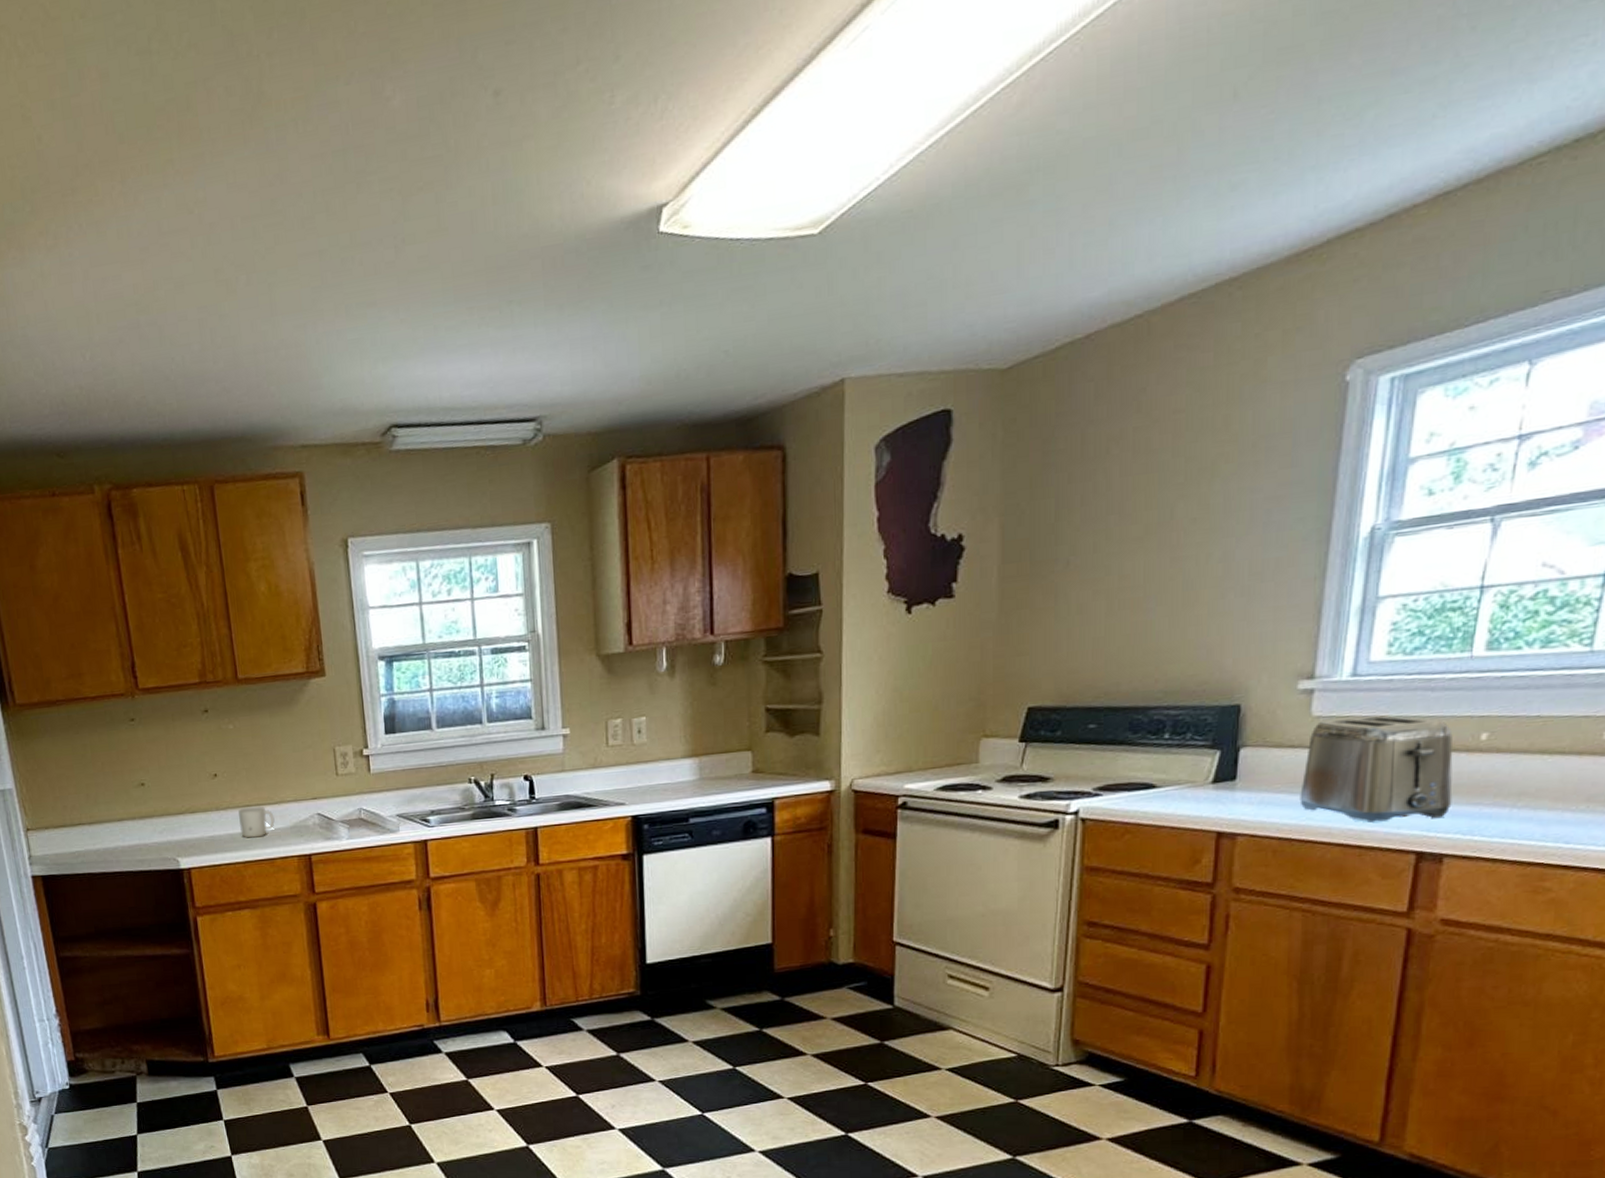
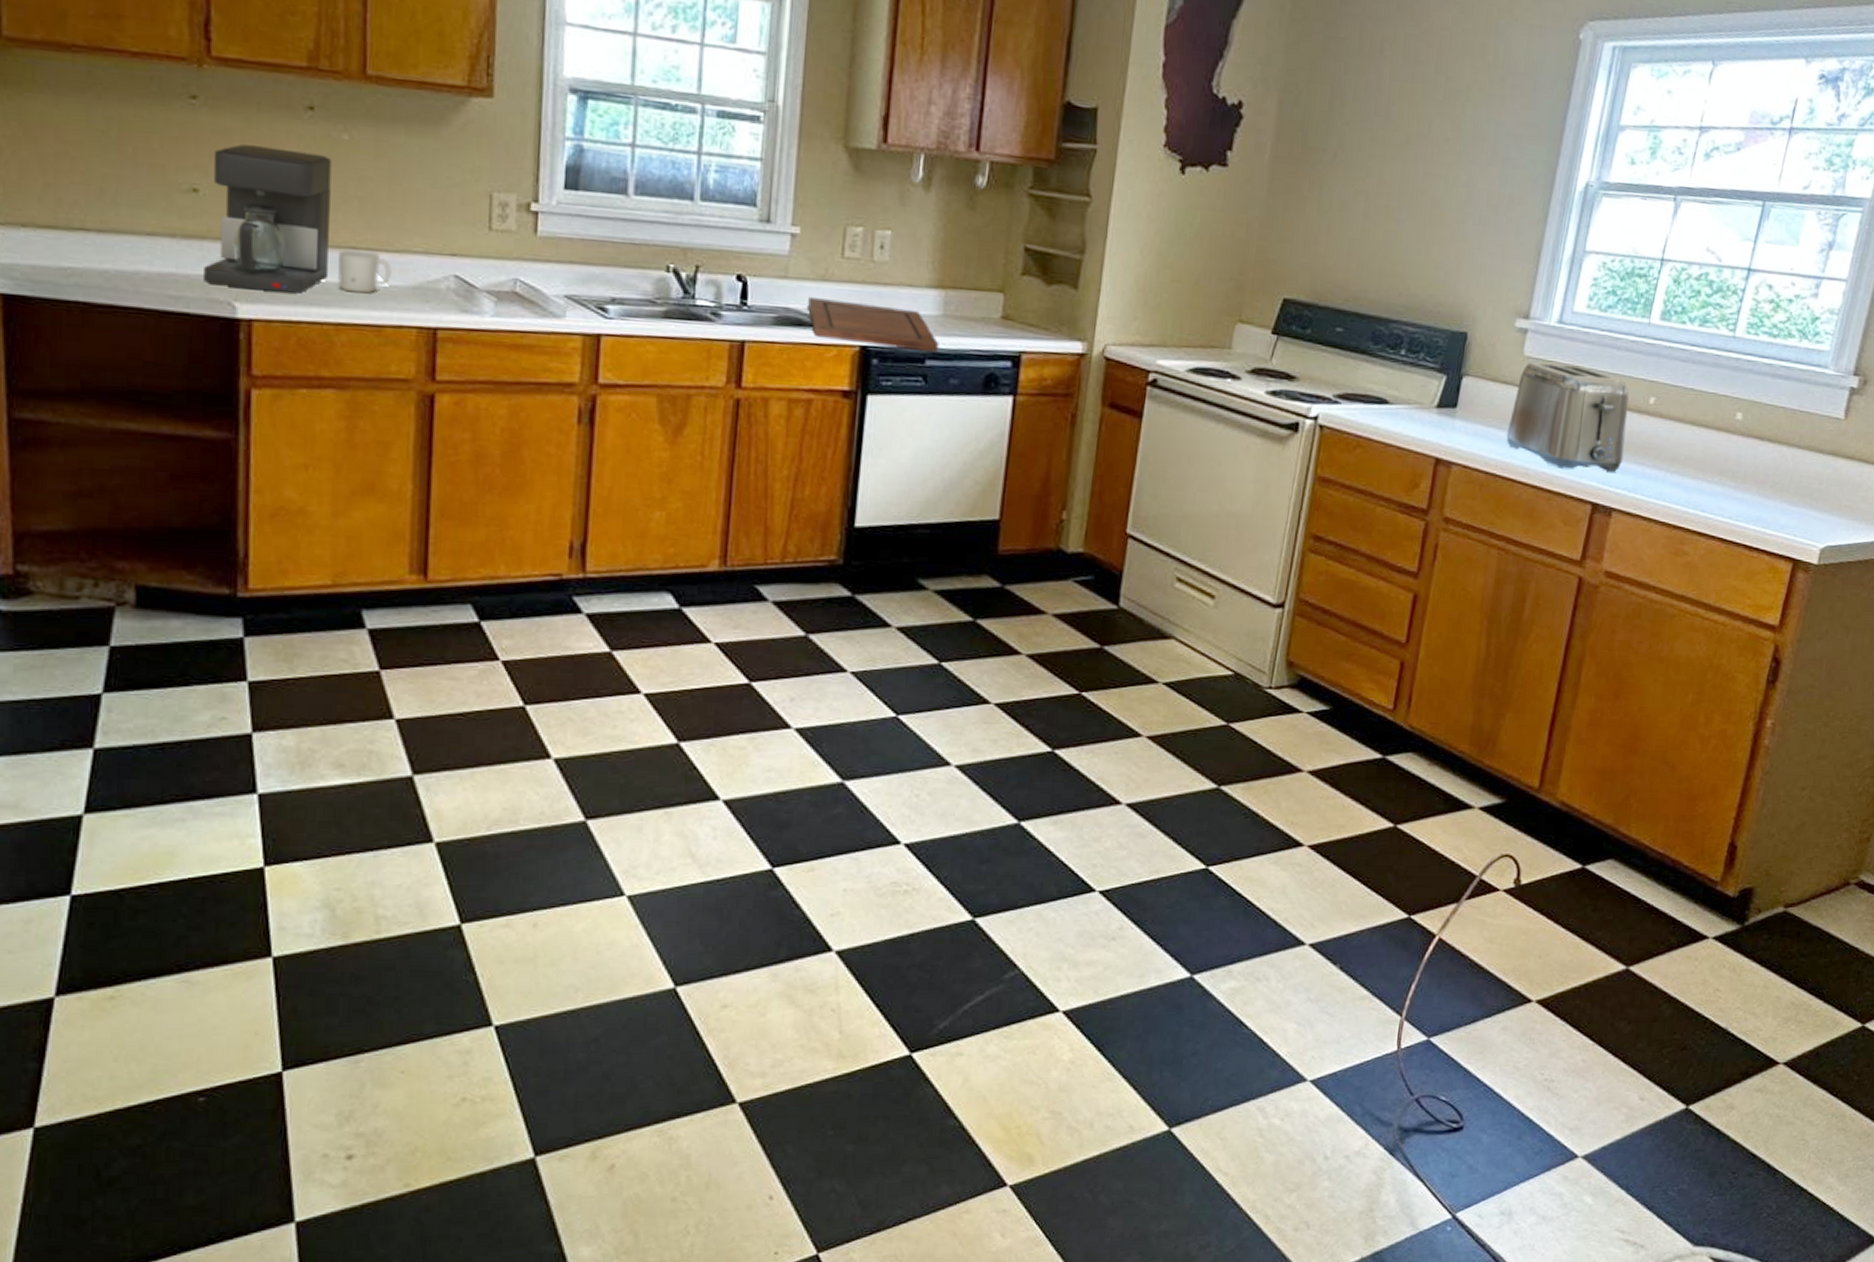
coffee maker: none [150,743,234,848] -> present [202,144,332,295]
cutting board: none [583,779,700,816] -> present [807,296,939,353]

